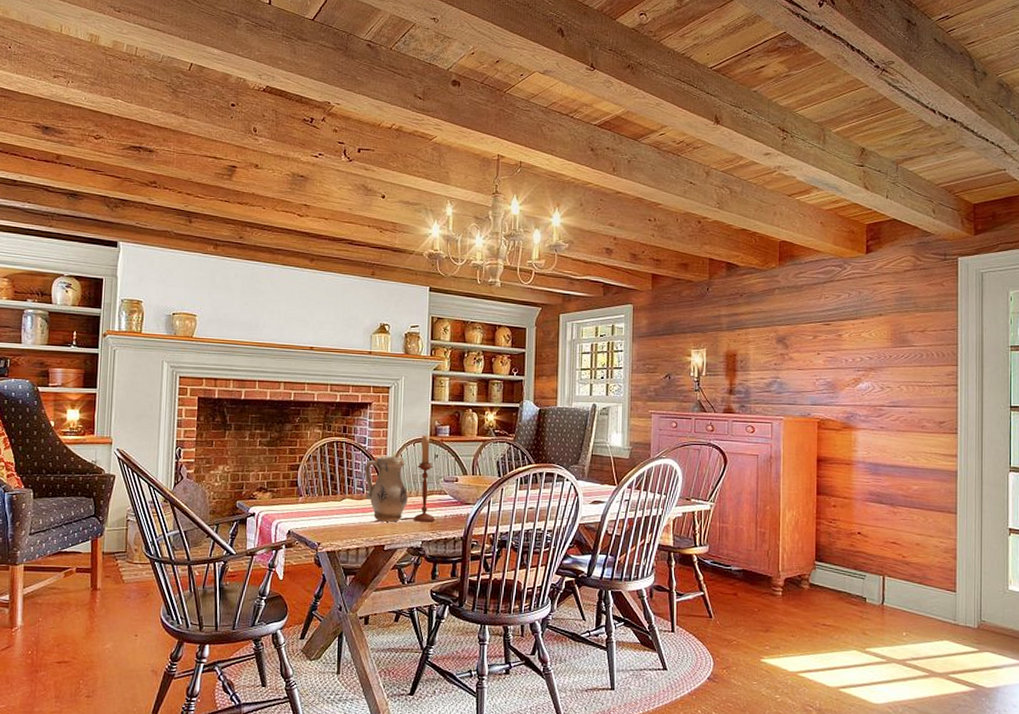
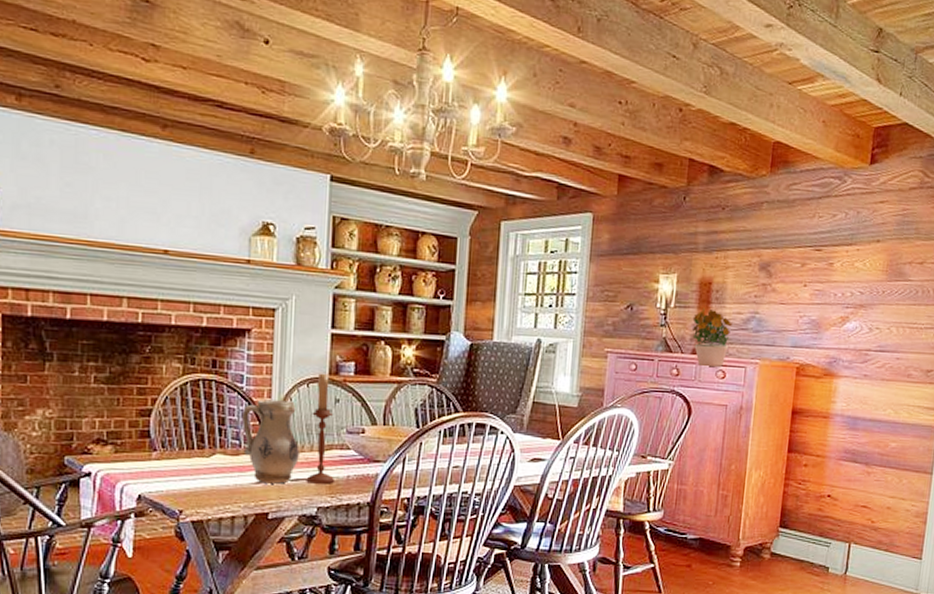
flowerpot: none [722,375,757,424] -> present [692,307,733,368]

